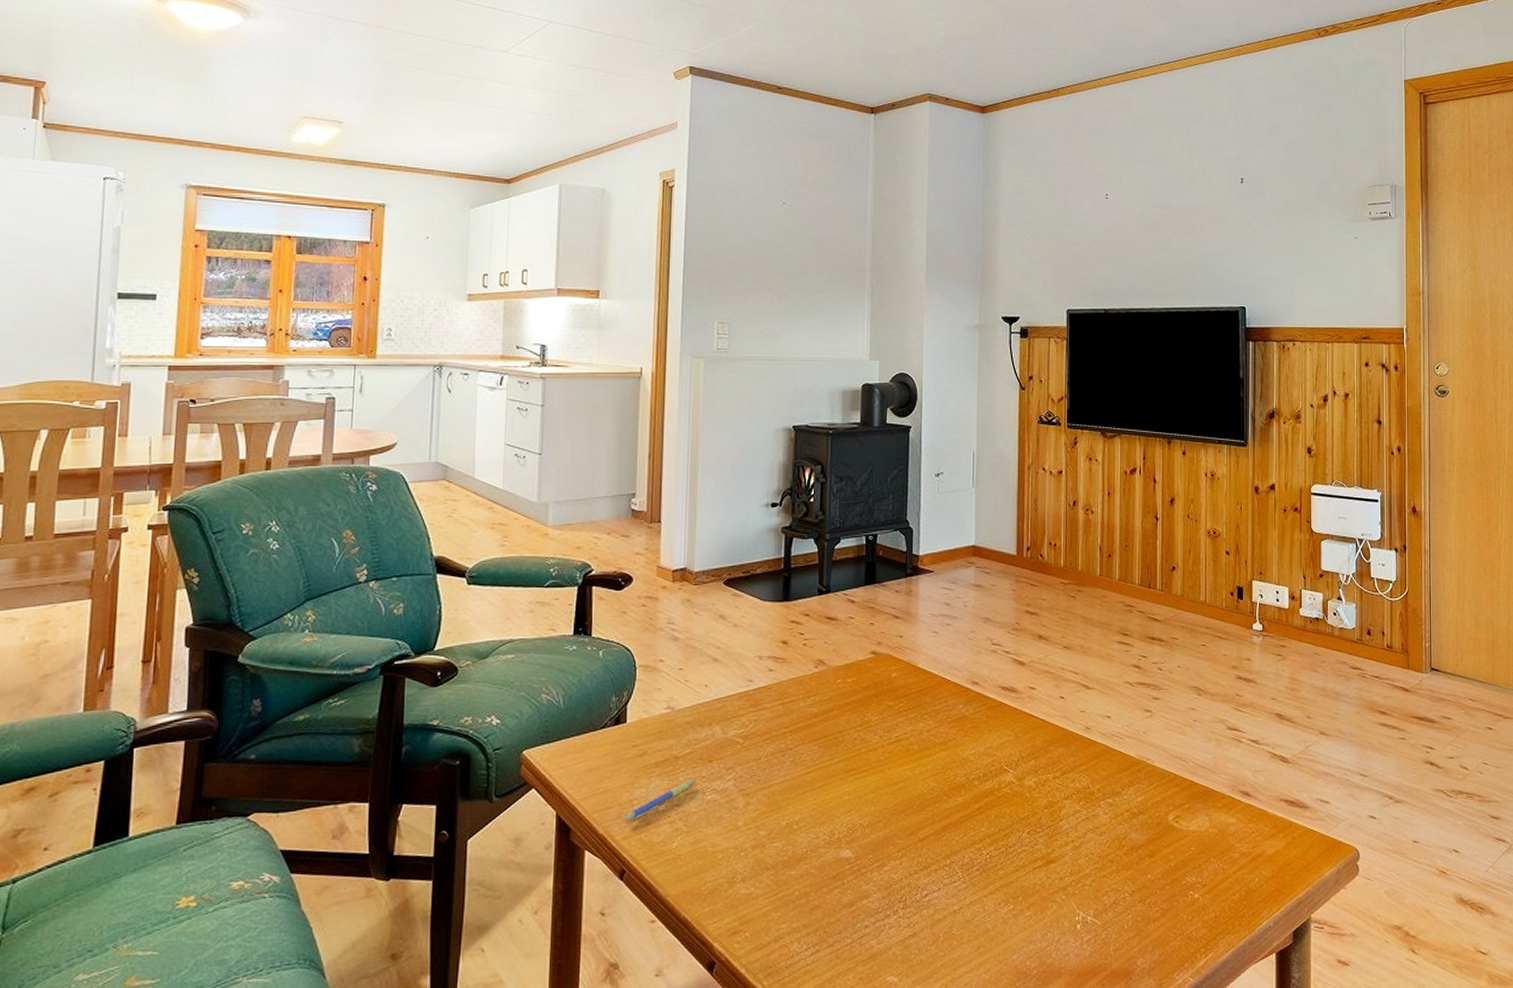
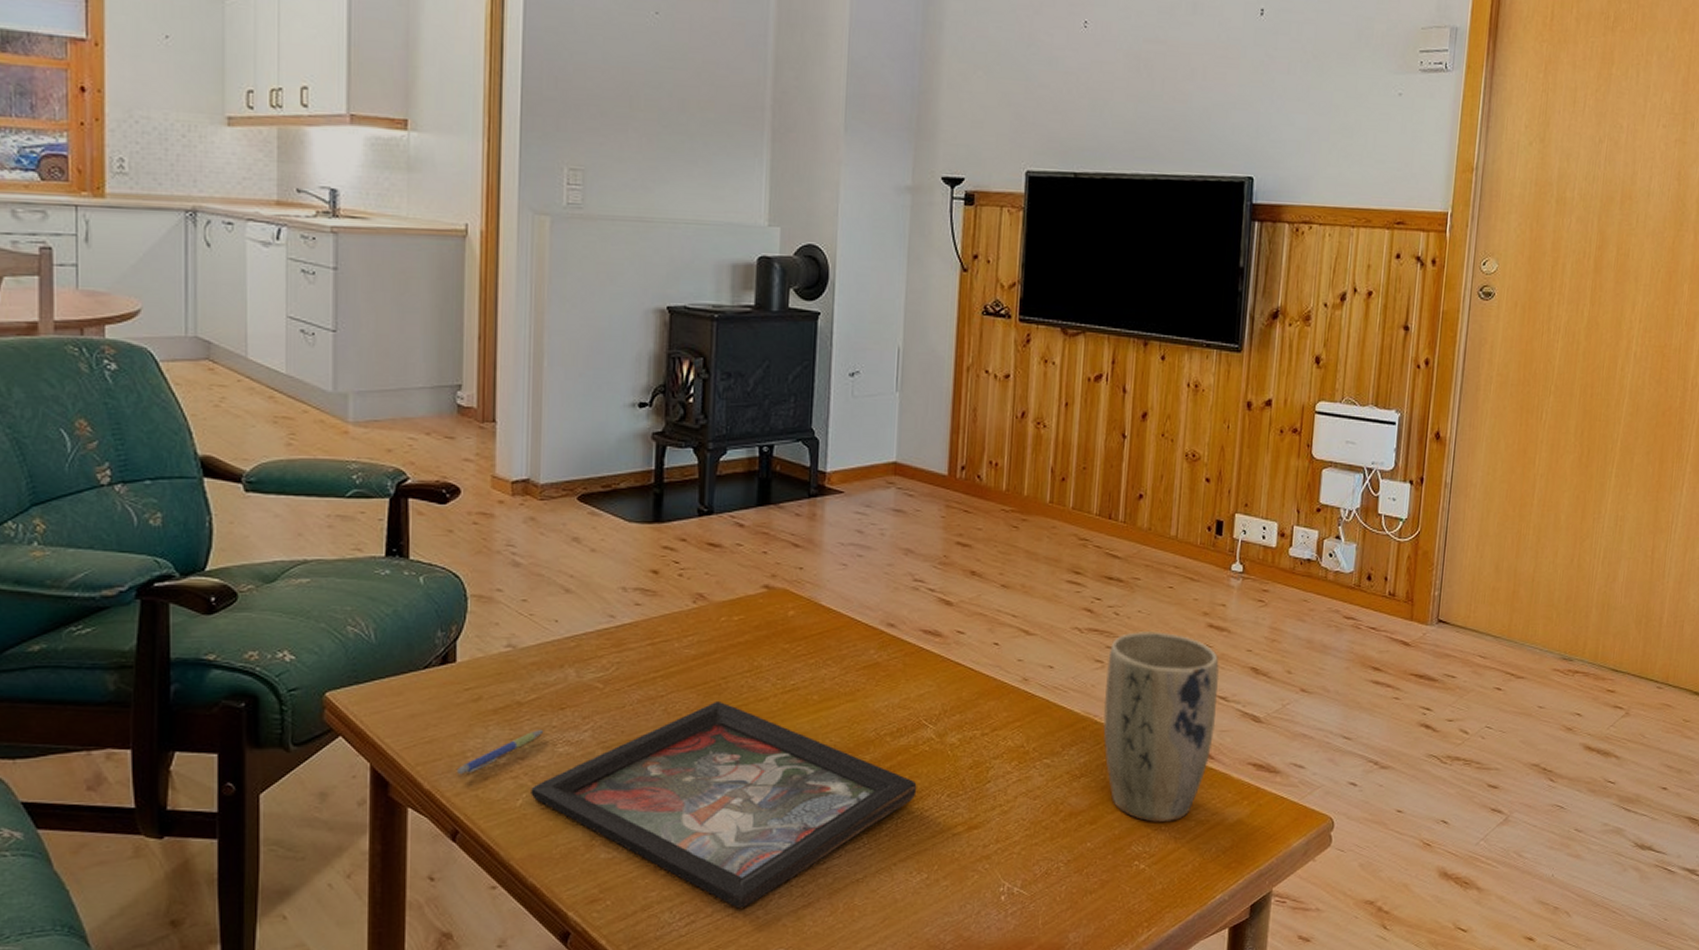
decorative tray: none [684,753,1002,939] -> present [531,702,917,909]
plant pot: none [1154,684,1250,855] -> present [1103,631,1220,822]

